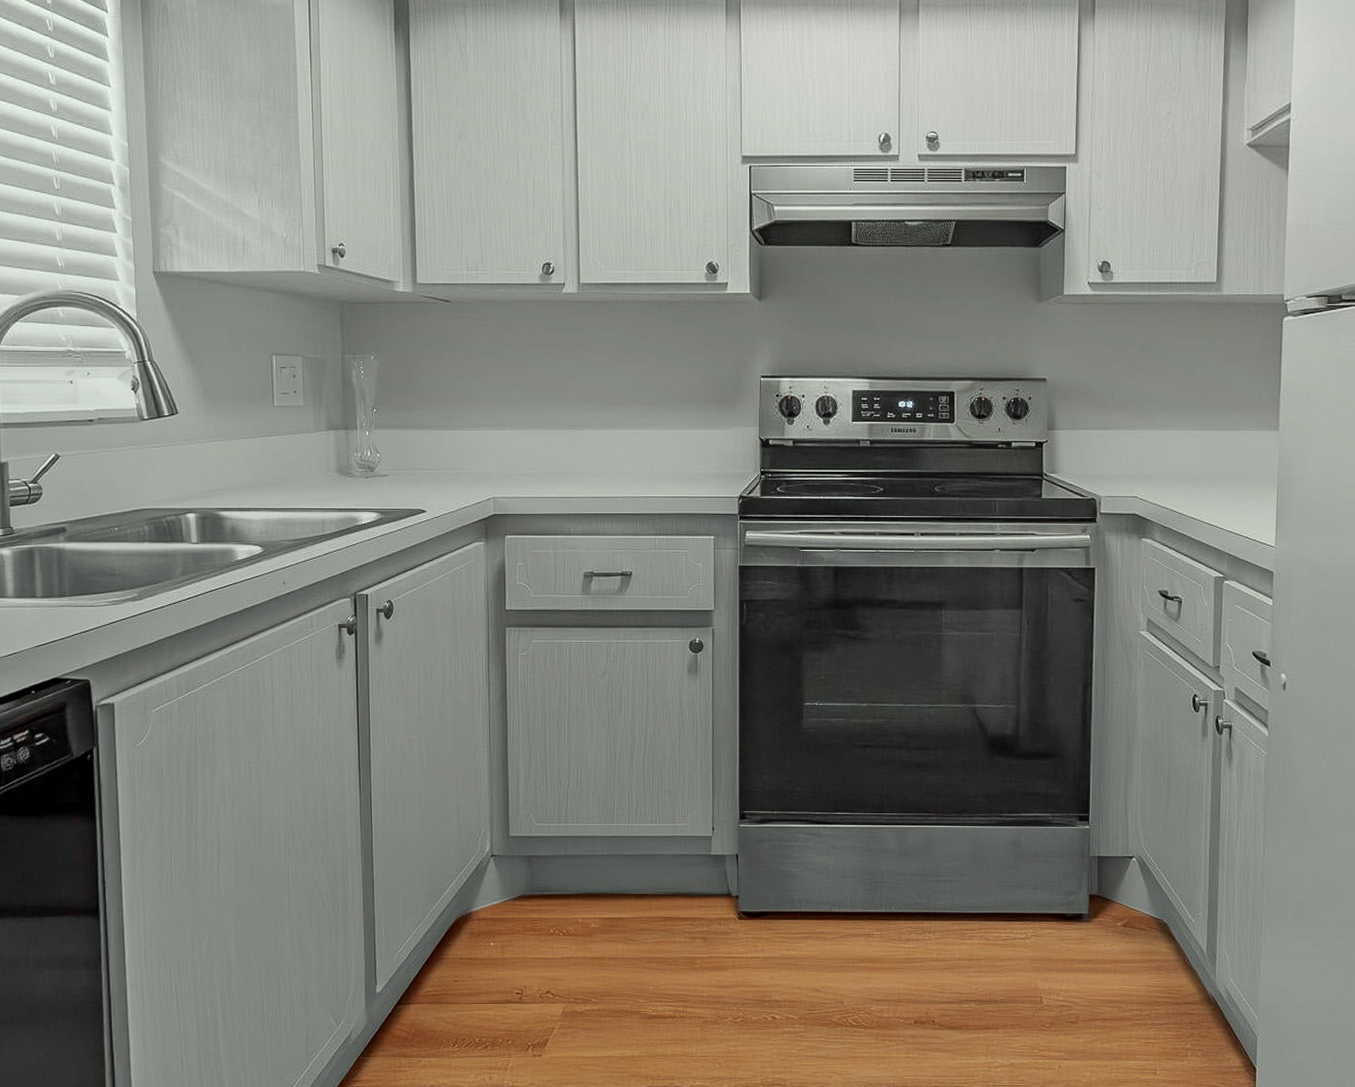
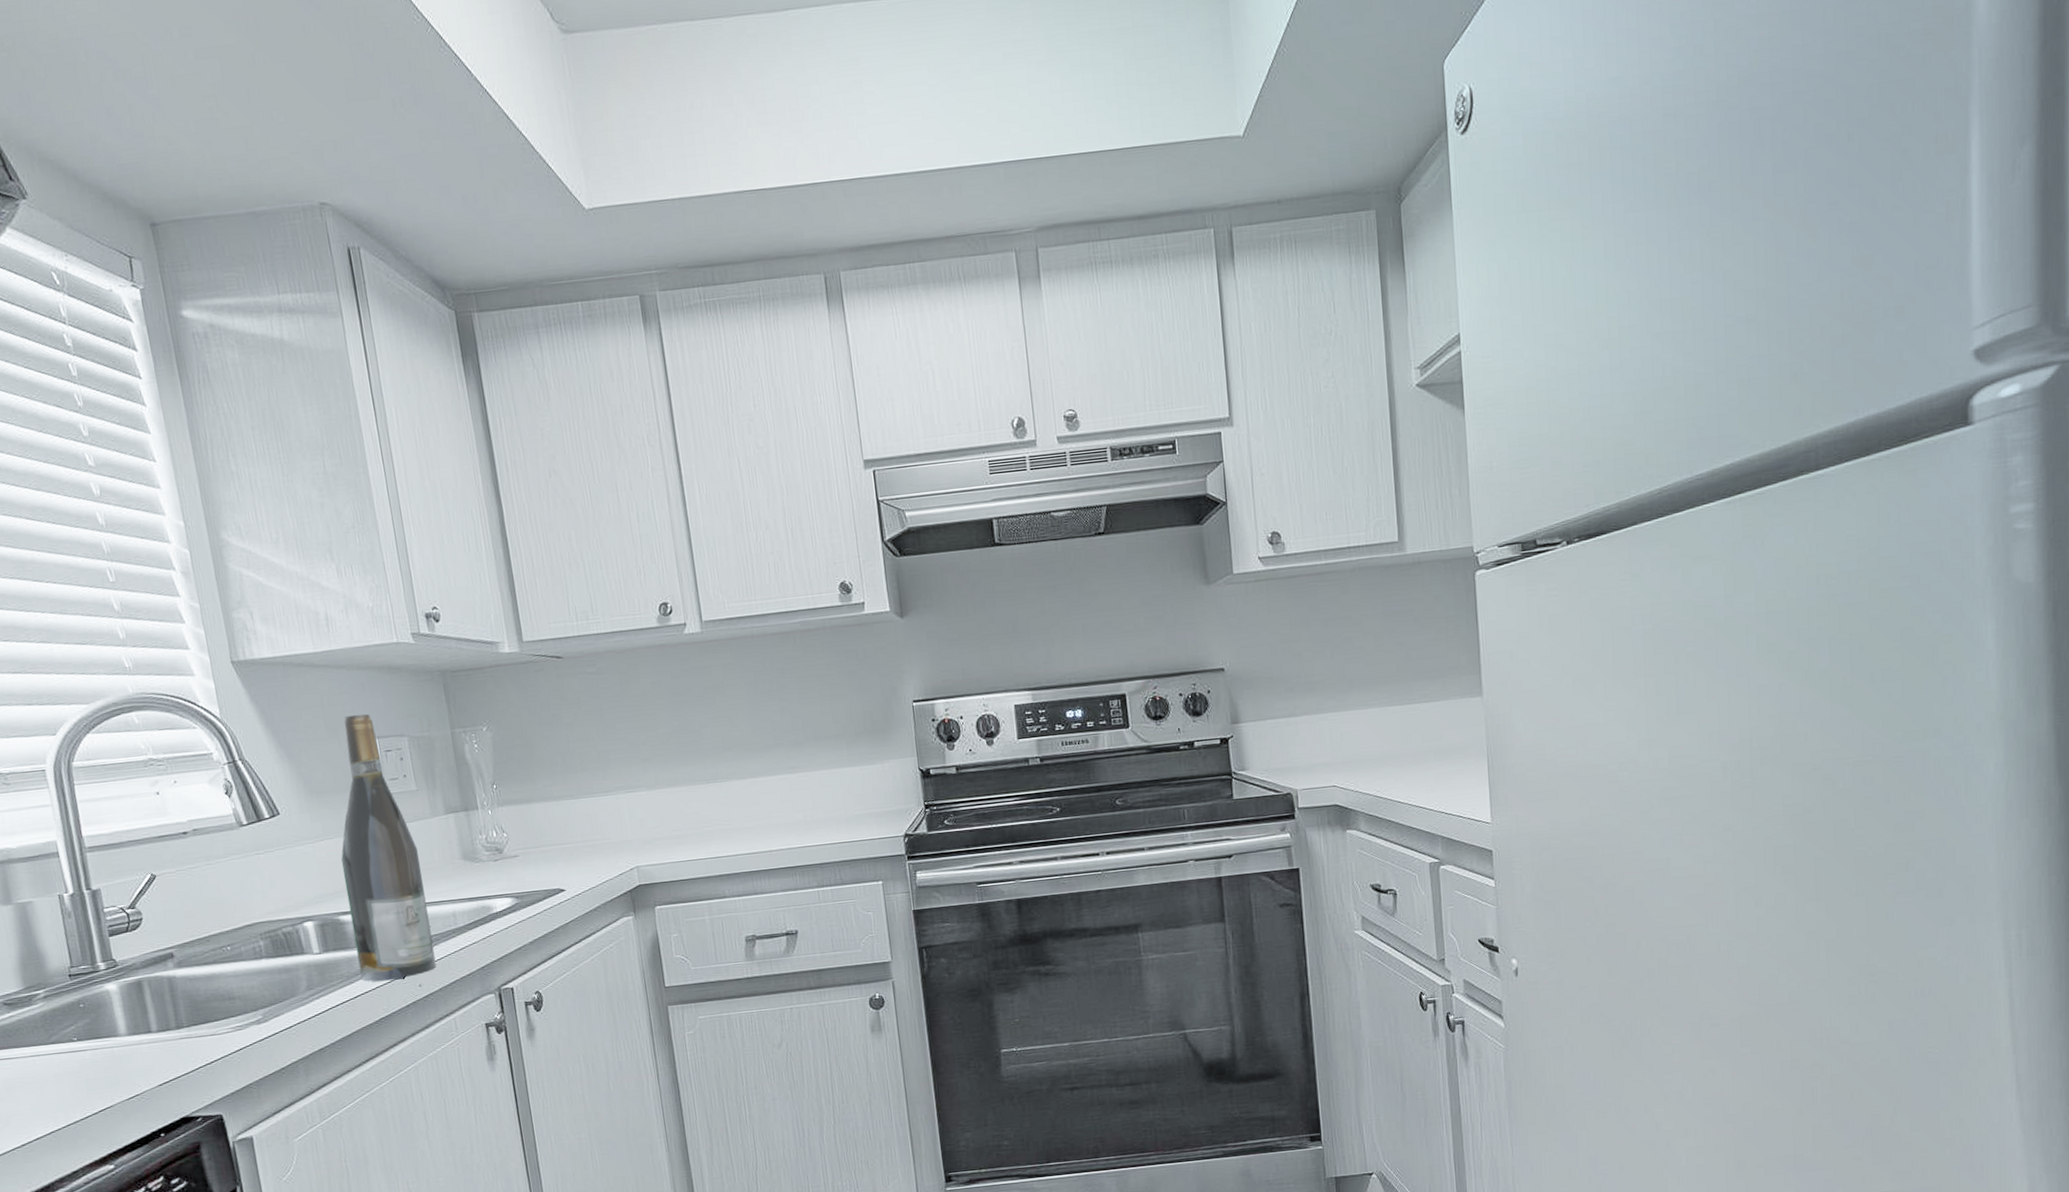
wine bottle: none [227,331,301,575] -> present [340,714,437,982]

